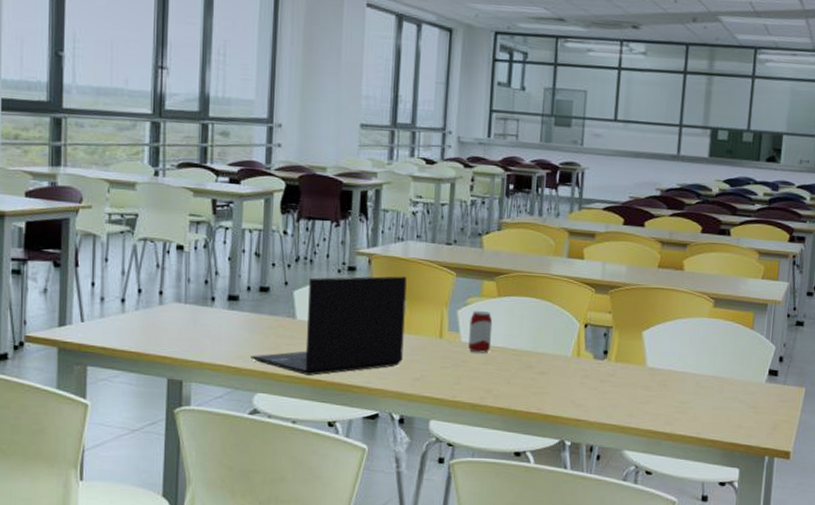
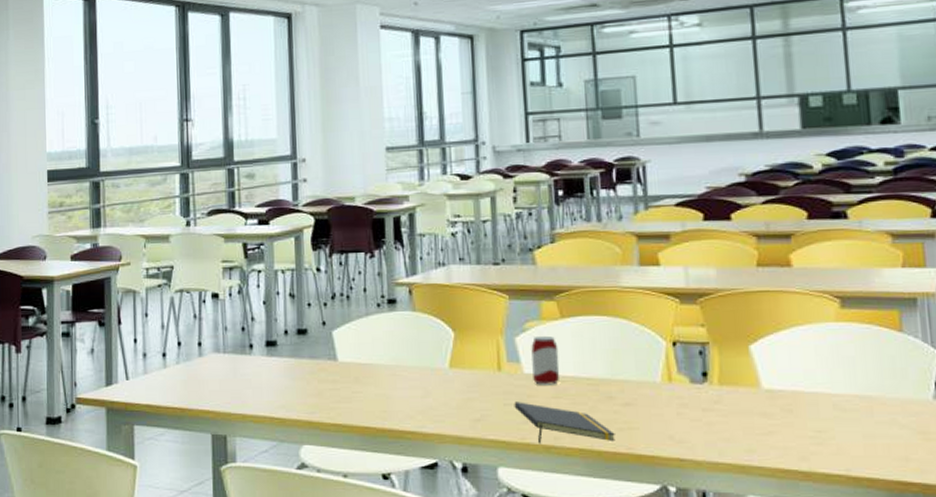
laptop: present [251,276,407,375] -> none [294,304,459,422]
notepad: none [449,365,529,403] -> present [514,402,616,444]

